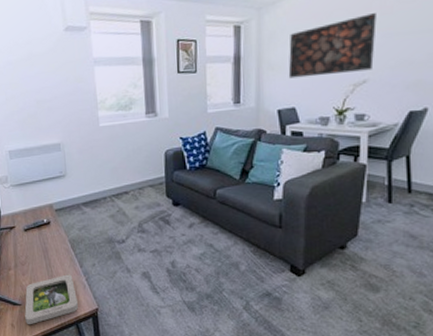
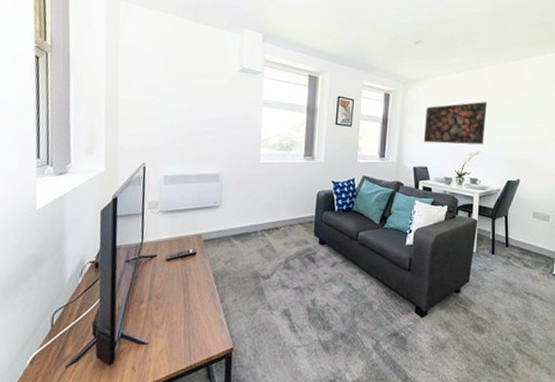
picture frame: present [24,274,78,325] -> none [149,310,213,368]

